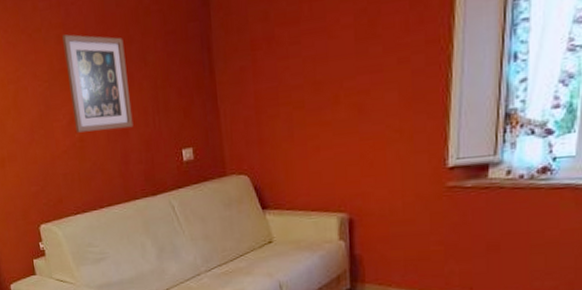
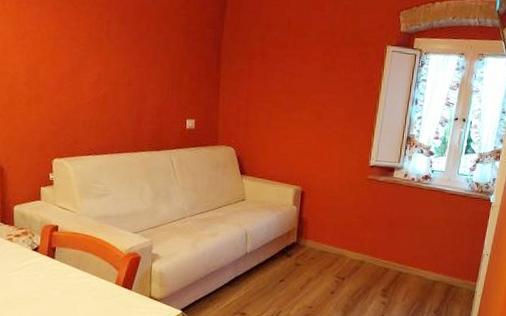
wall art: present [62,34,134,133] -> none [101,13,154,95]

